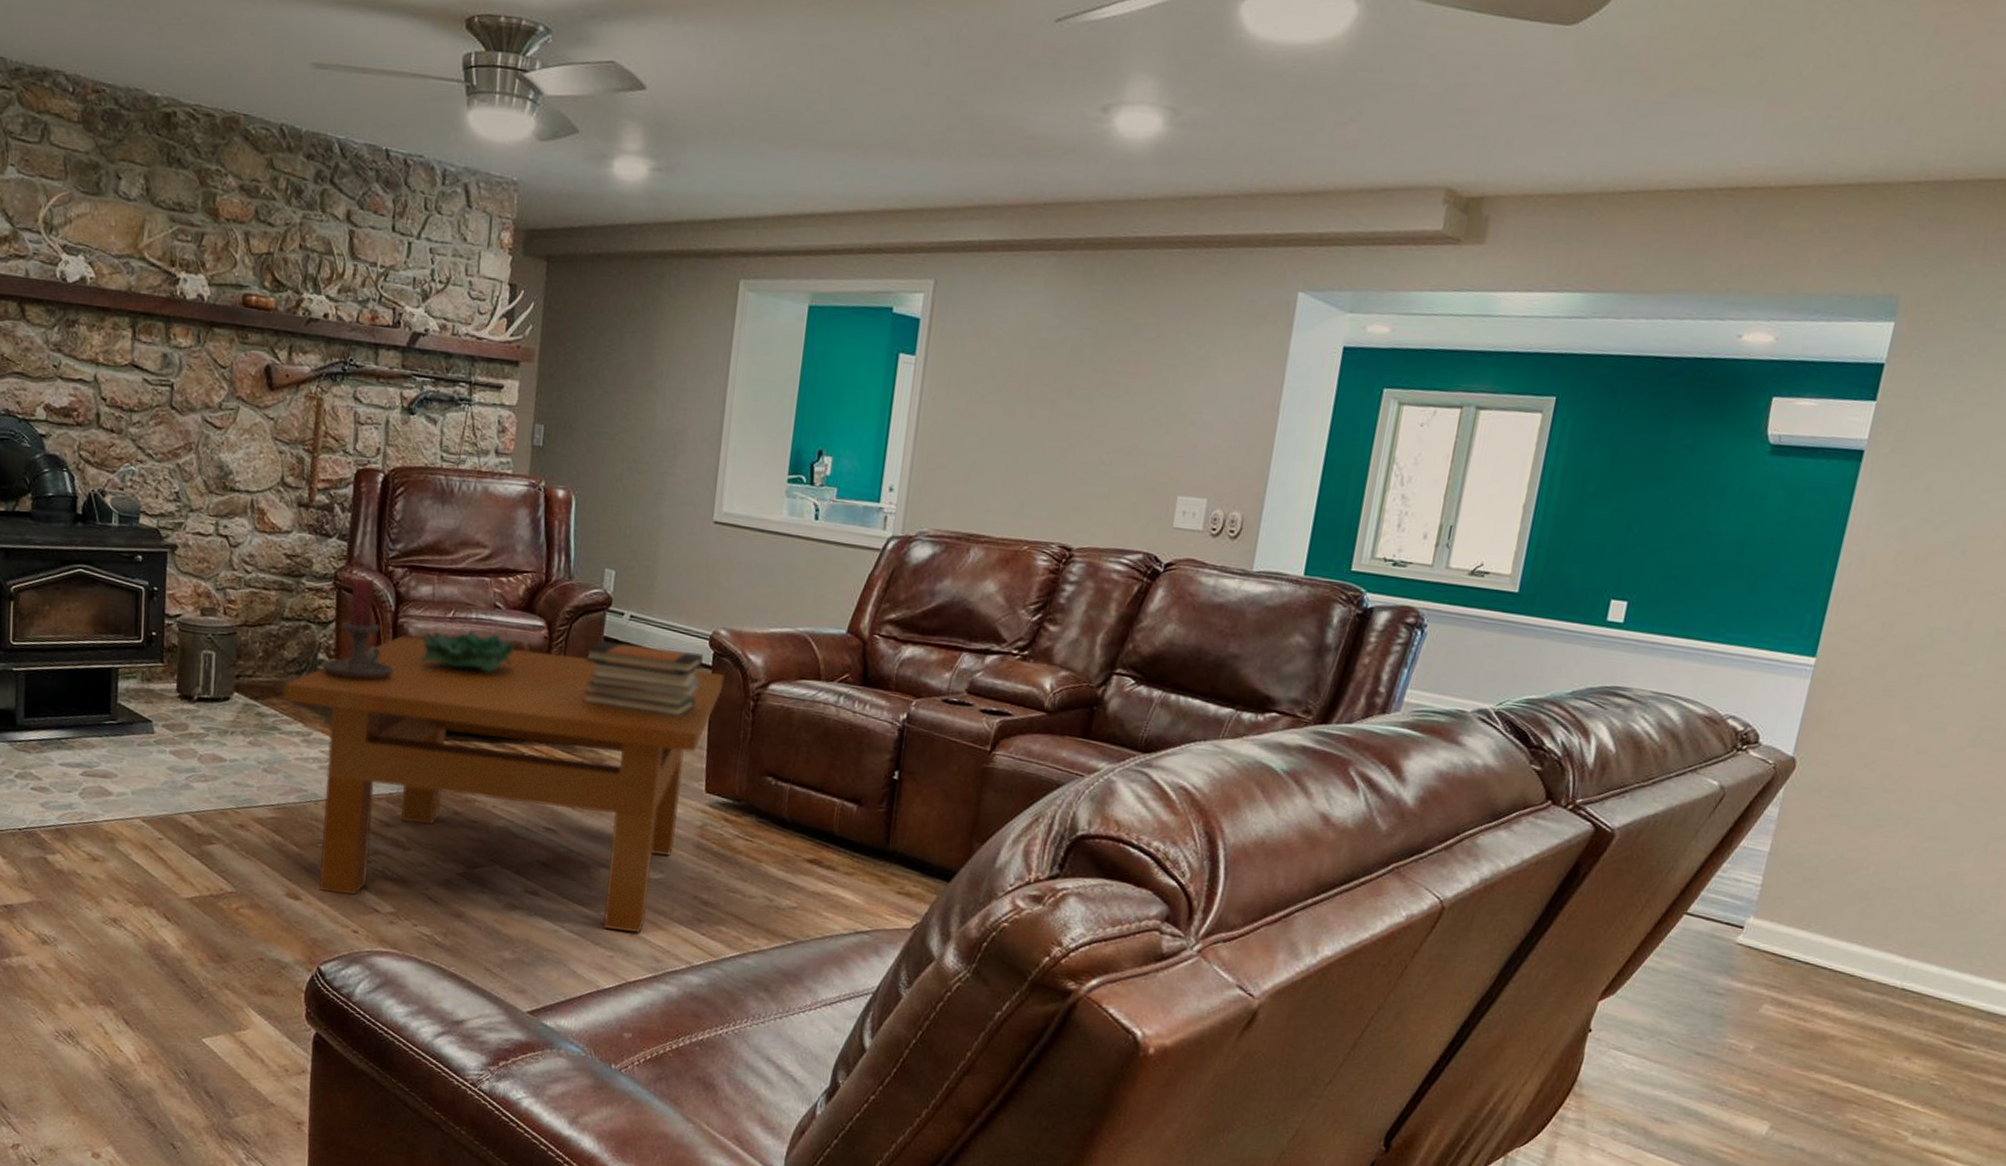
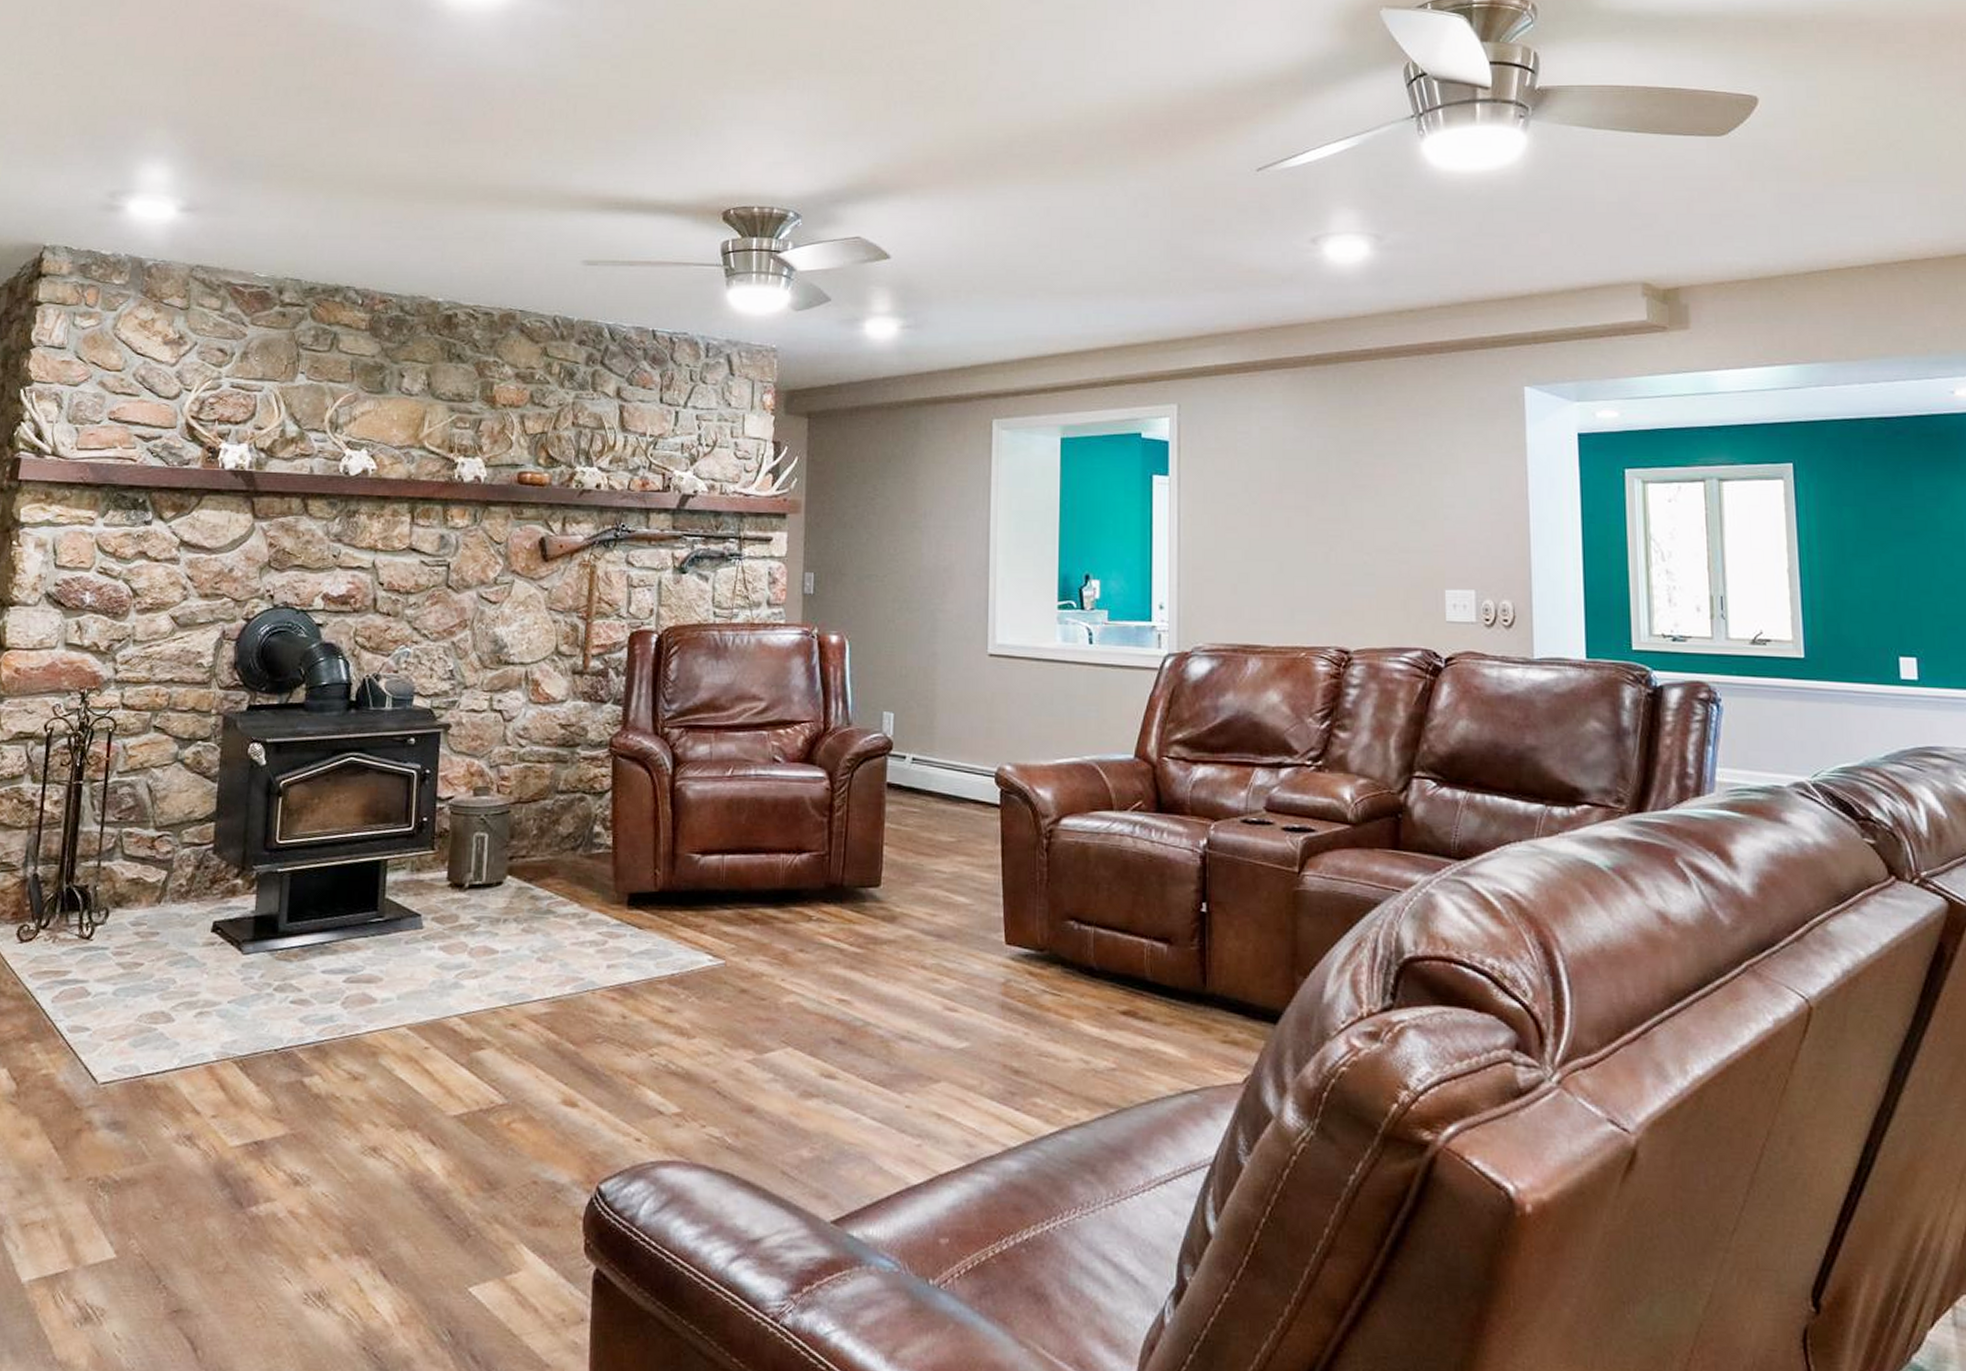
table: present [282,635,725,933] -> none [557,799,1014,1114]
candle holder: present [321,577,394,680] -> none [597,741,673,851]
decorative bowl: present [421,630,518,672] -> none [700,787,799,831]
book stack: present [581,641,703,716] -> none [868,788,990,862]

